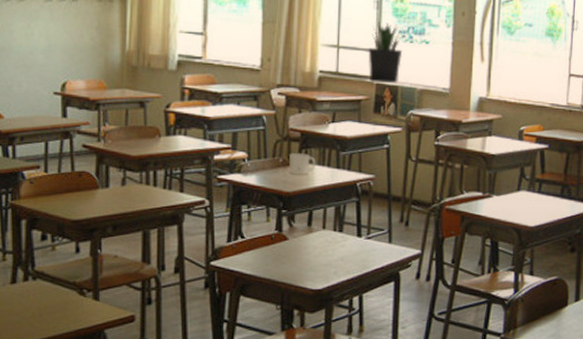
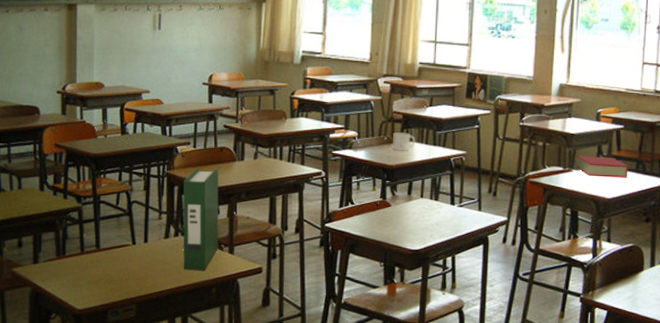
binder: none [32,195,80,321] -> present [183,166,219,270]
planter: present [368,18,403,83] -> none [461,17,492,73]
book: none [497,179,554,204] -> present [576,156,629,178]

